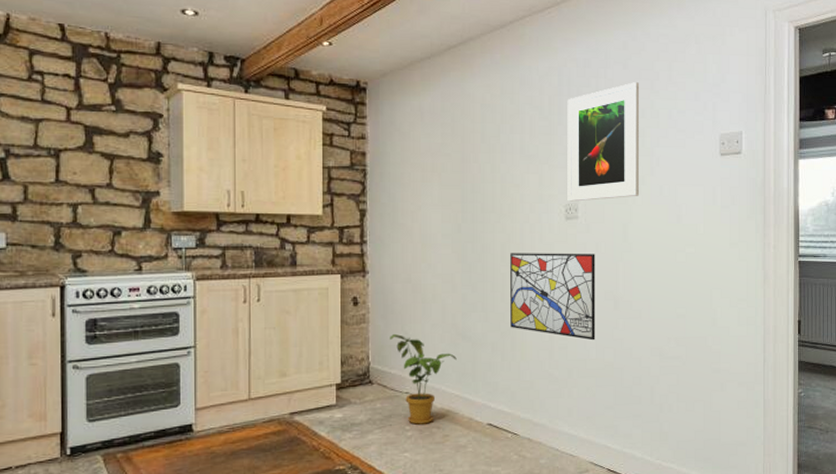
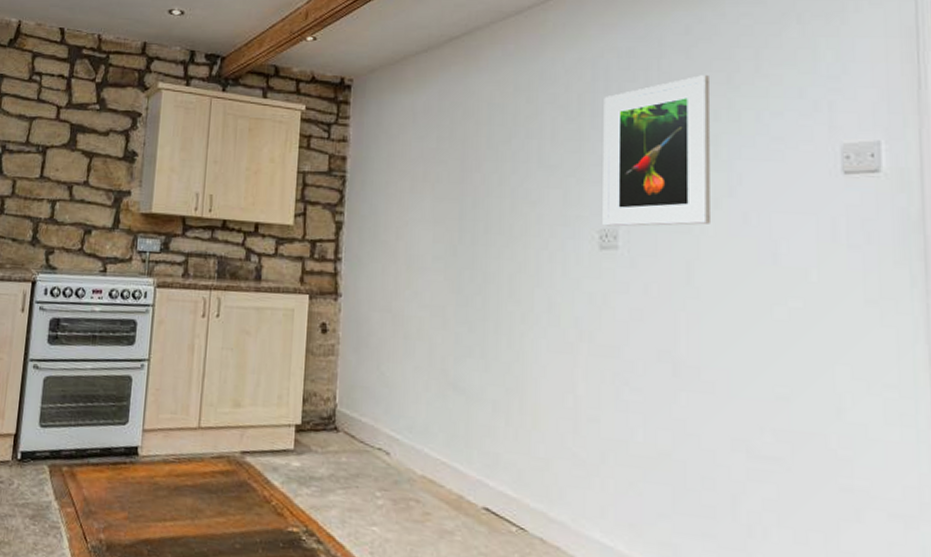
house plant: present [390,333,457,425] -> none [362,372,445,494]
wall art: present [510,253,595,341] -> none [519,287,643,416]

